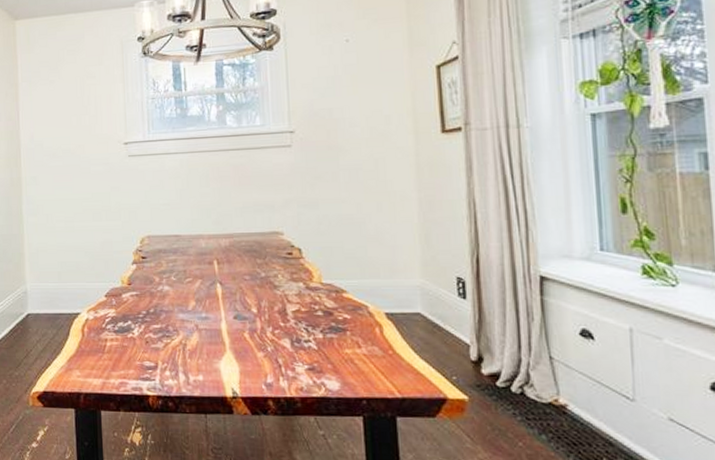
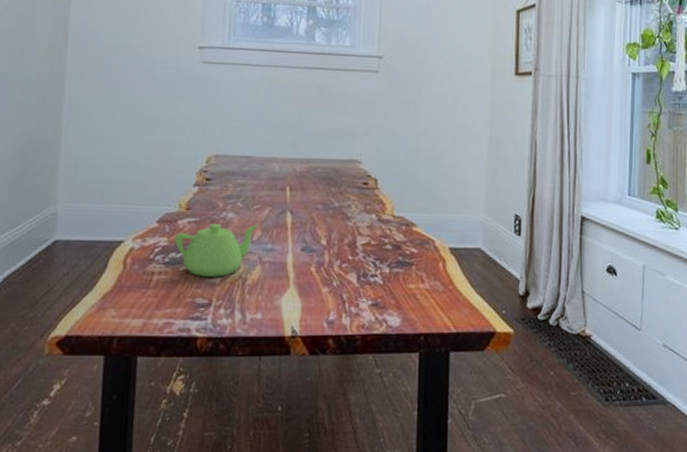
teapot: none [121,295,192,343] -> present [174,224,259,277]

